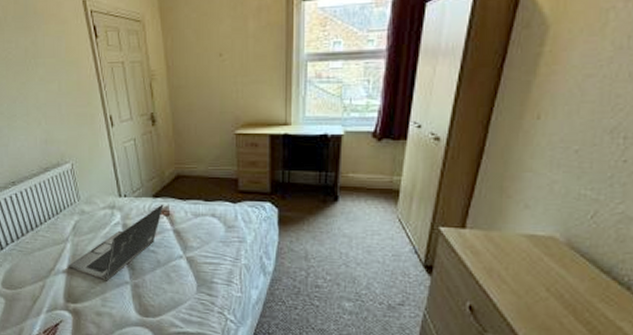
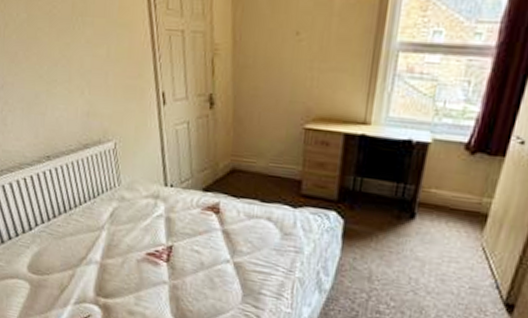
laptop: present [68,204,164,281] -> none [101,199,214,279]

